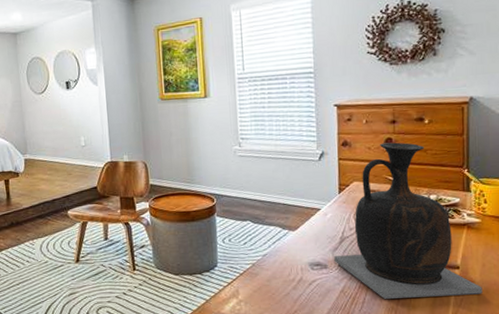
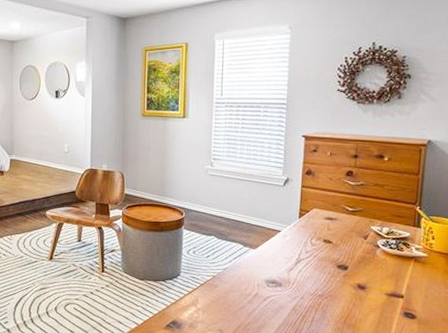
vase: present [334,142,483,299] -> none [289,175,423,323]

